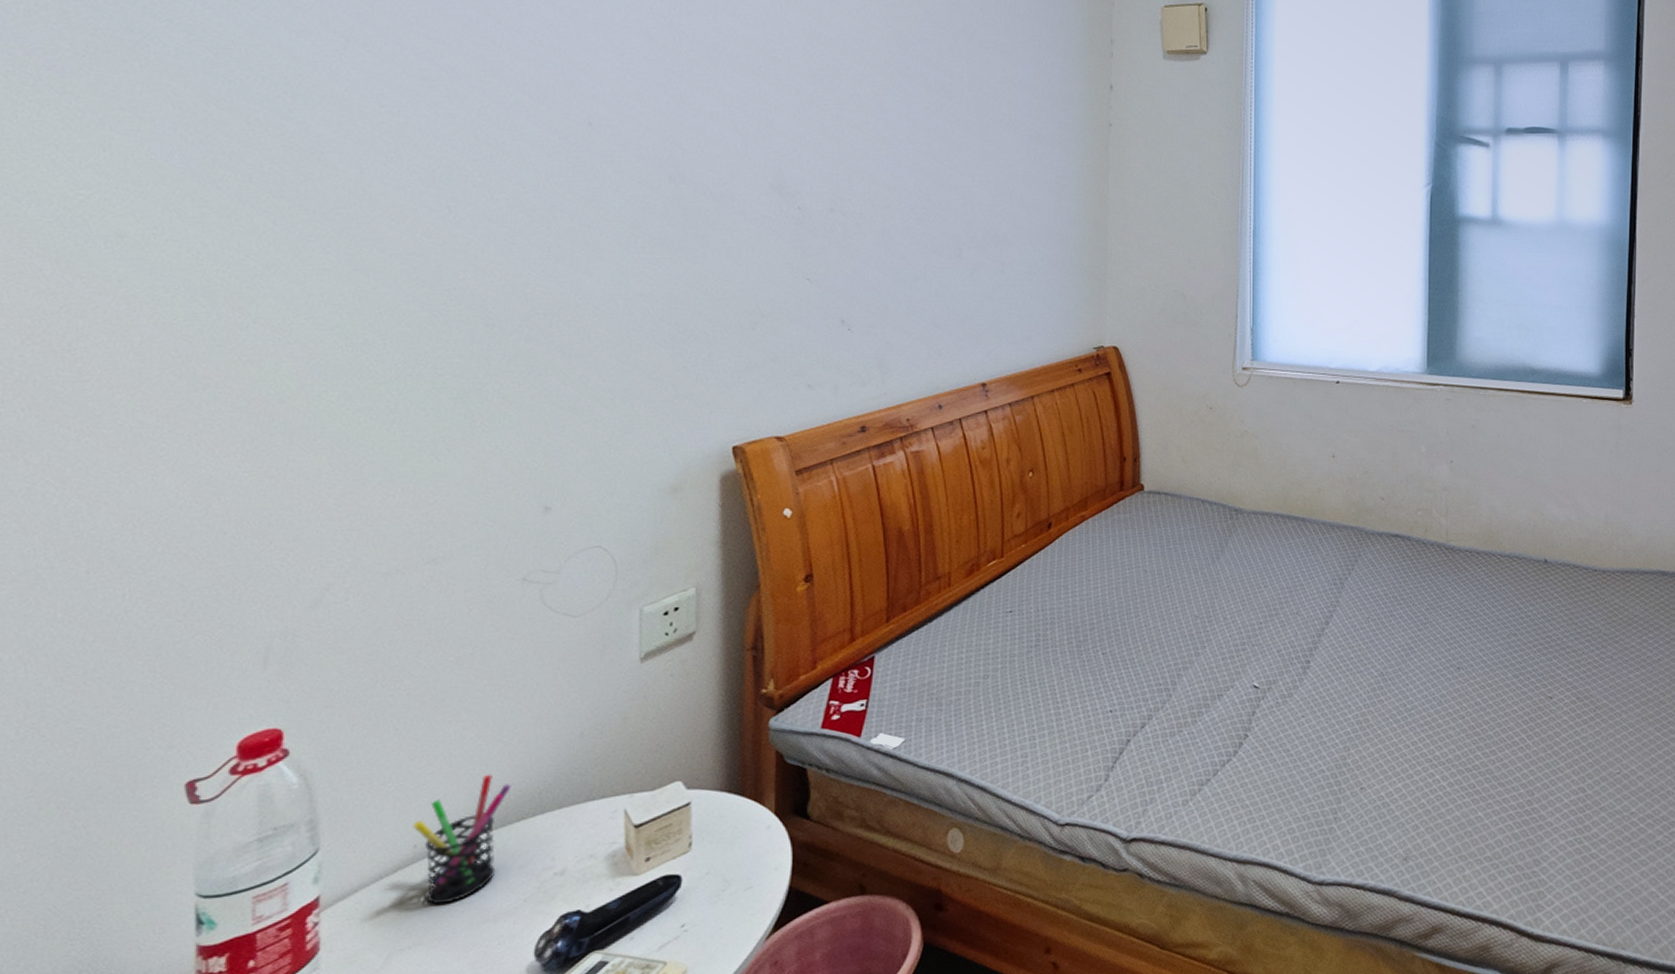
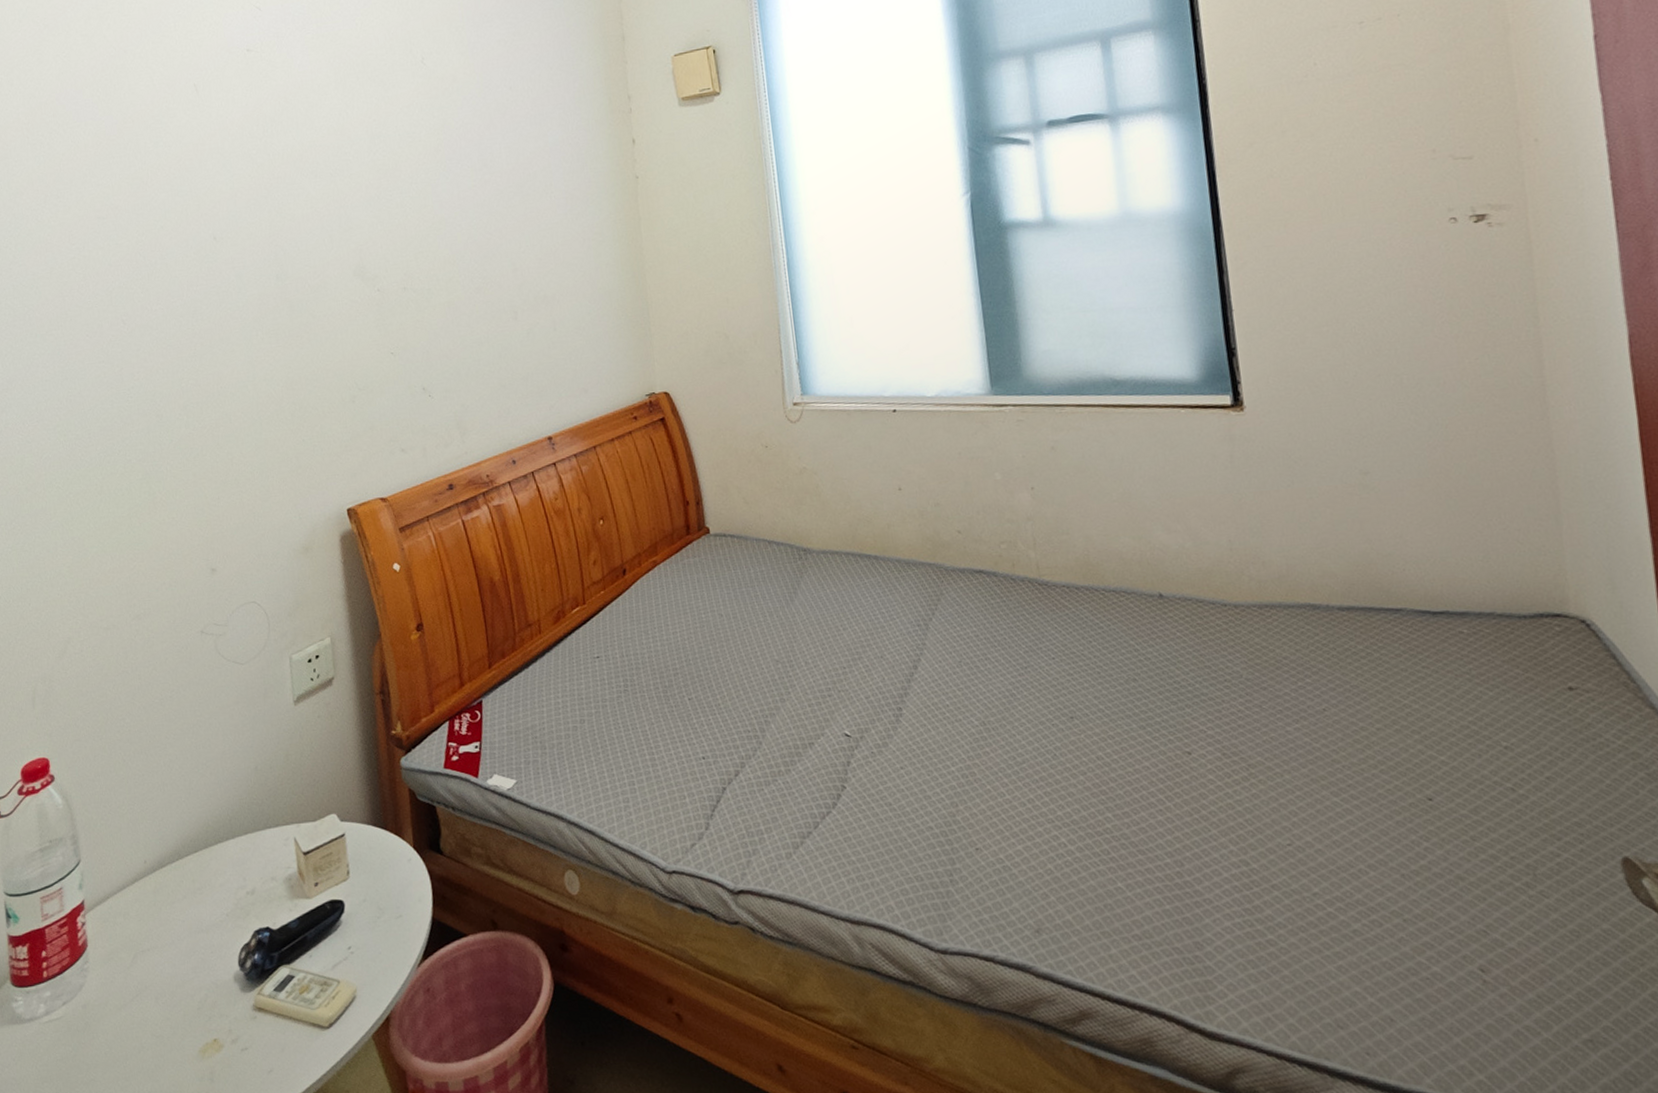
pen holder: present [413,774,511,905] -> none [142,801,209,914]

